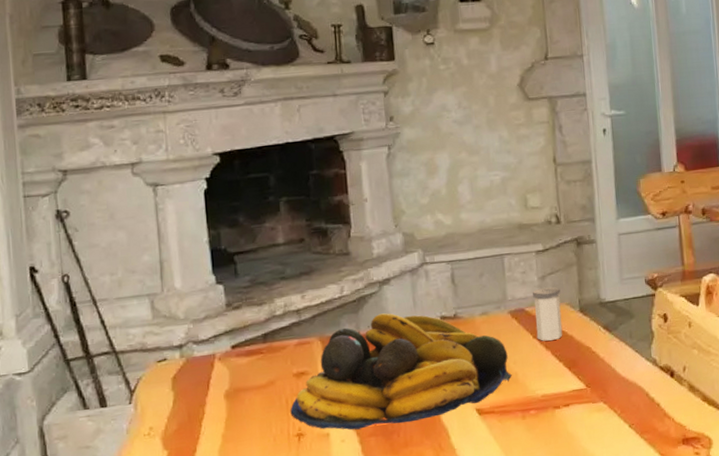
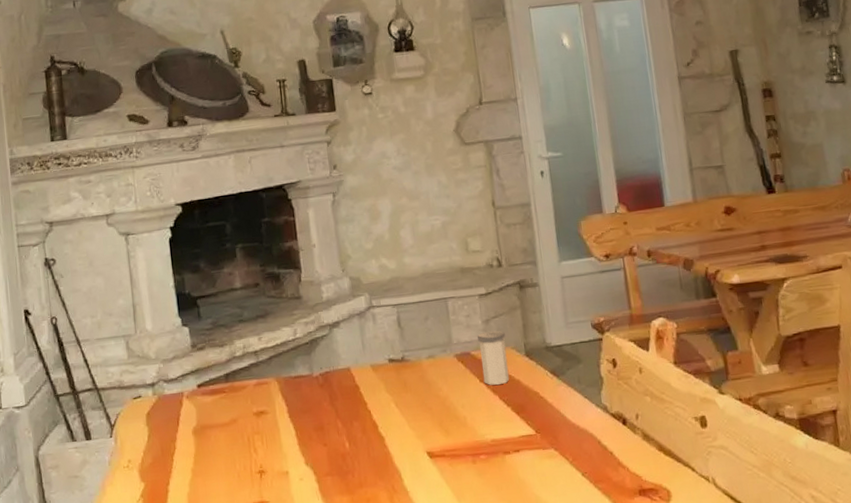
fruit bowl: present [290,313,512,430] -> none [252,355,461,469]

